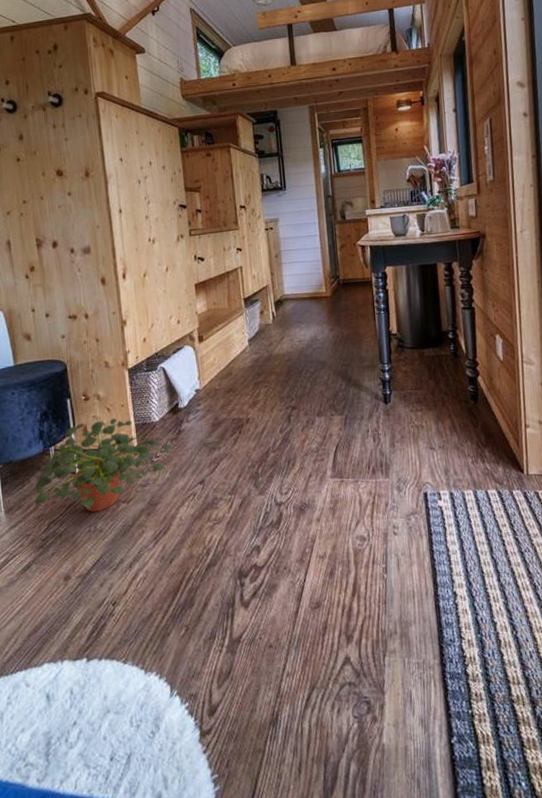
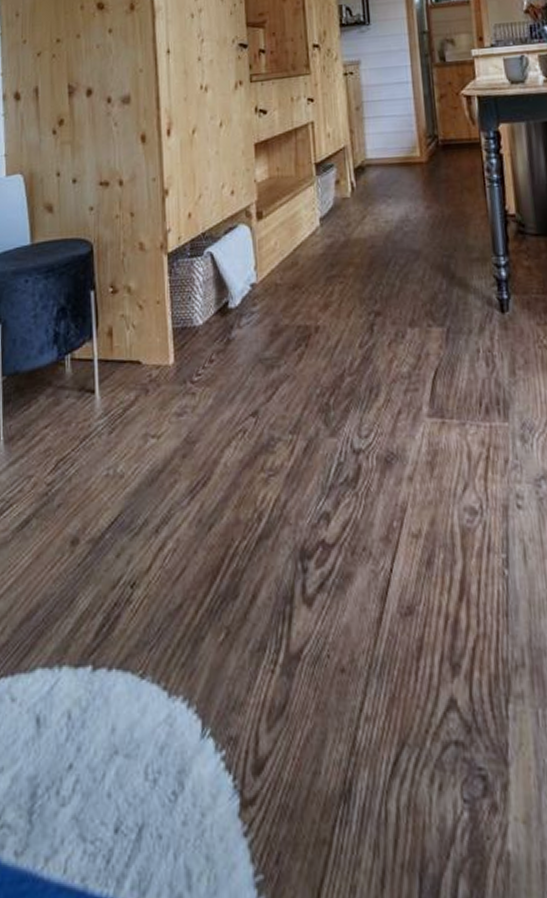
potted plant: present [35,418,173,512] -> none [42,319,219,448]

